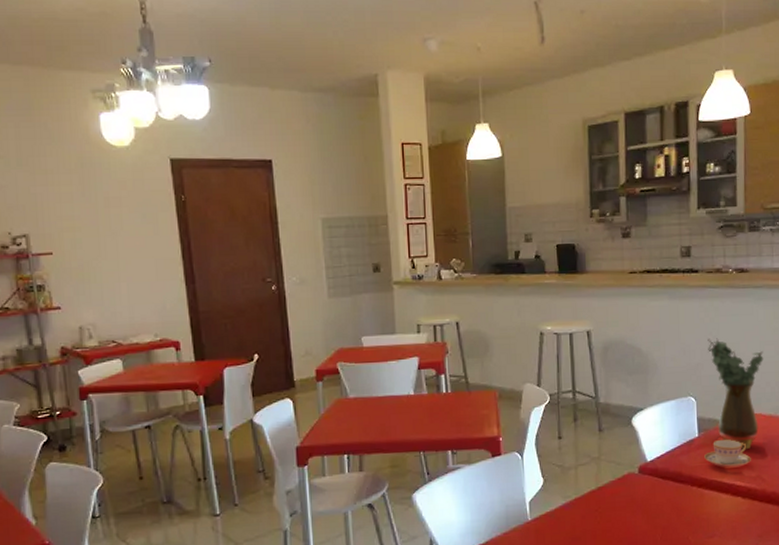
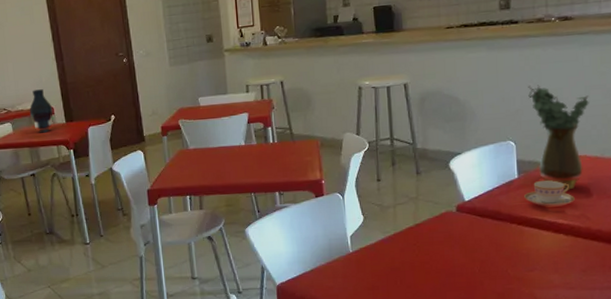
vase: none [146,318,179,374] -> present [29,89,53,133]

